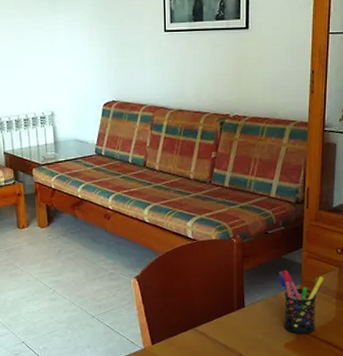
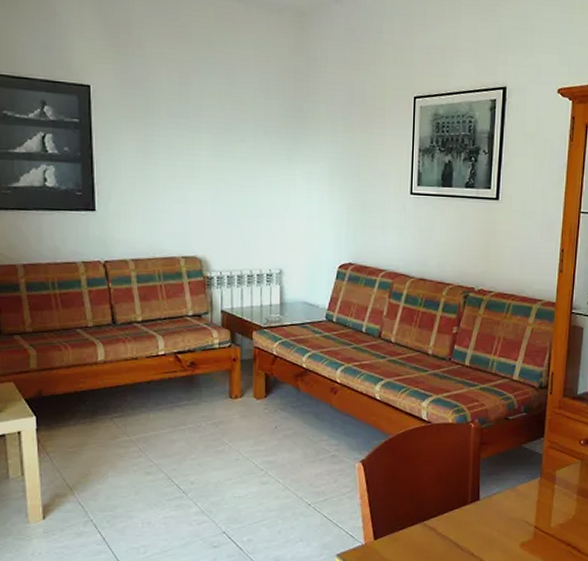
pen holder: present [277,269,324,334] -> none [516,460,566,533]

